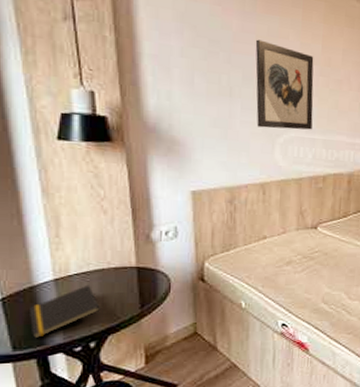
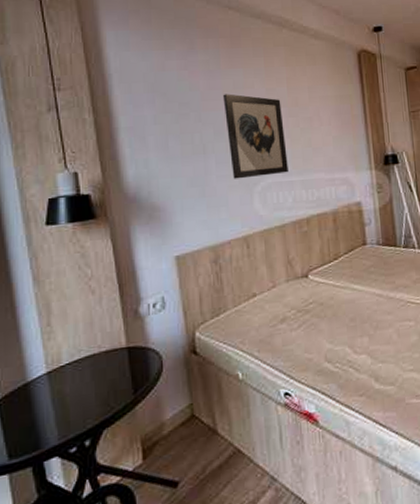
notepad: present [30,284,100,339] -> none [25,374,93,443]

